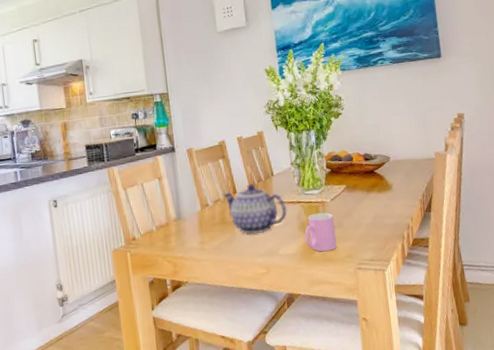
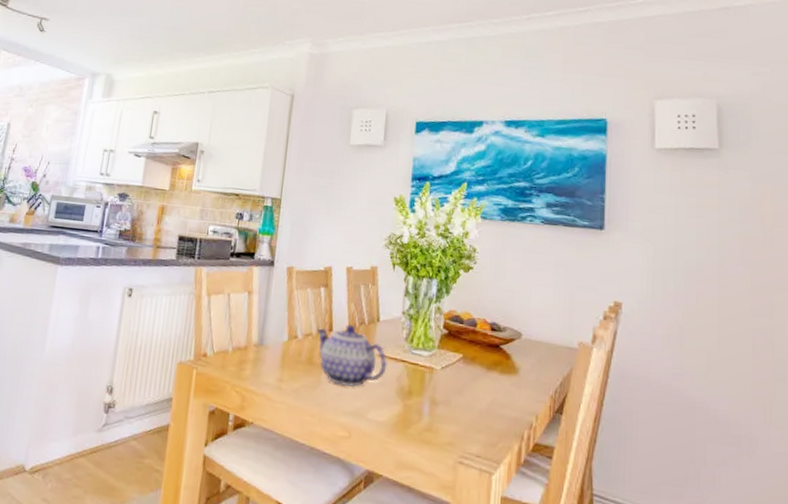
cup: present [304,212,337,252] -> none [401,379,441,431]

